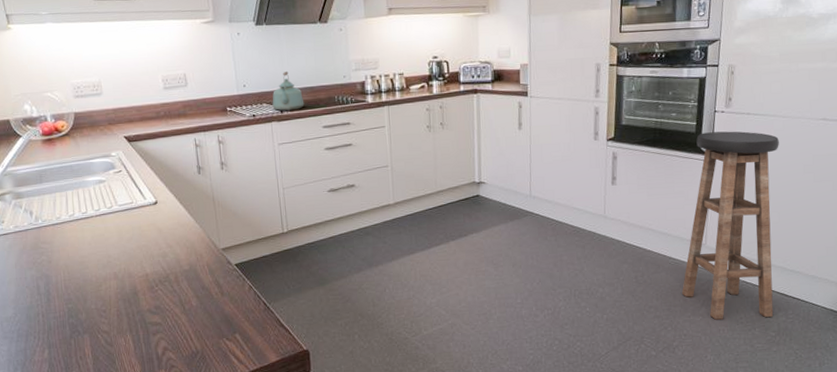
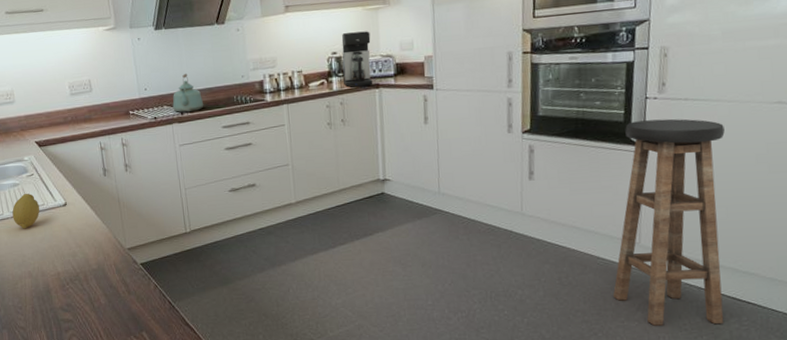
fruit: none [97,190,128,228] -> present [12,193,40,229]
coffee maker: none [442,37,472,92] -> present [341,31,373,88]

